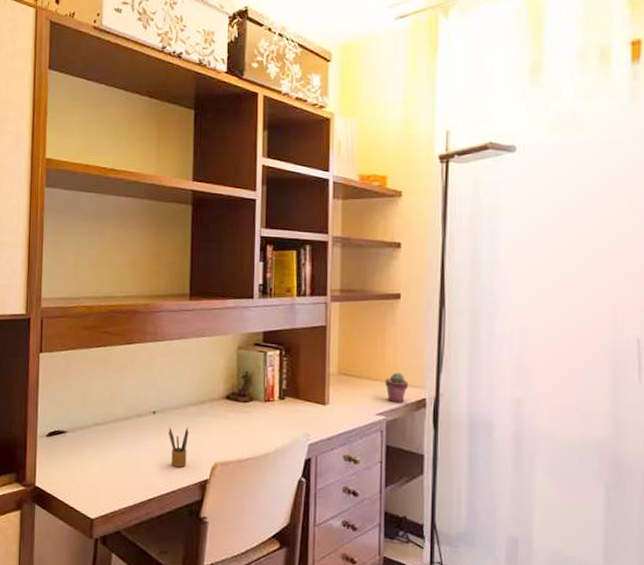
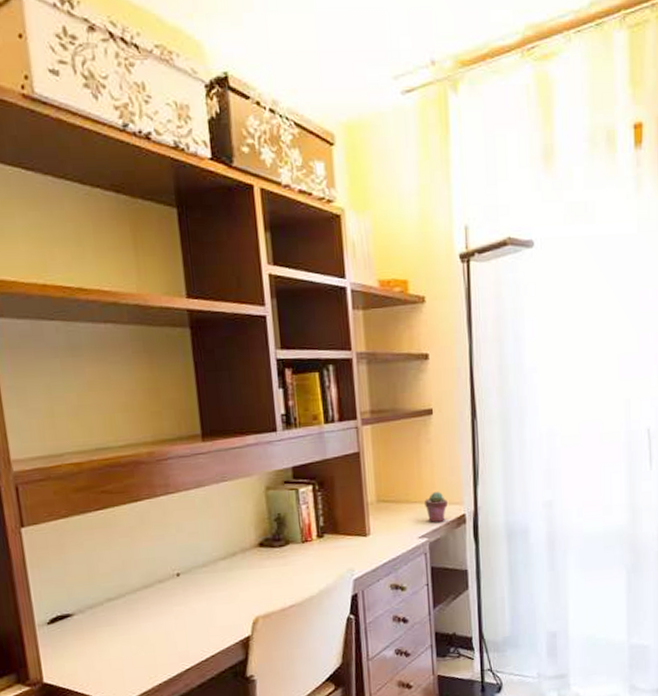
pencil box: present [168,426,189,468] -> none [198,584,224,630]

